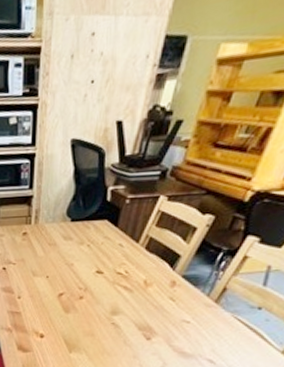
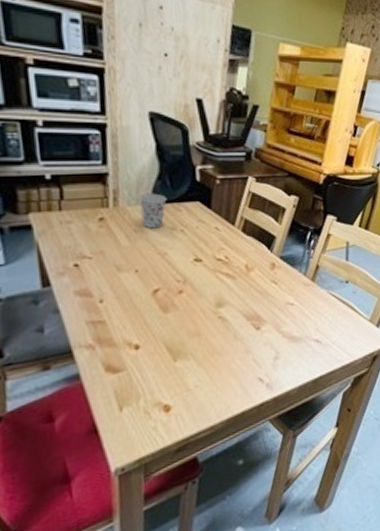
cup: none [56,212,79,243] -> present [140,193,167,229]

